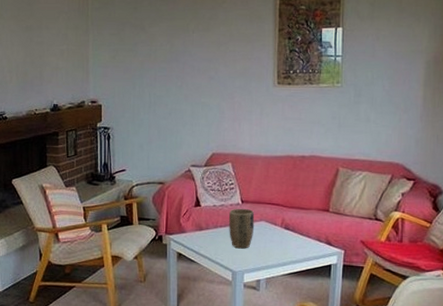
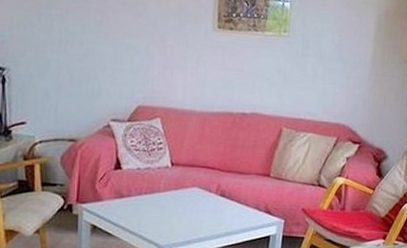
plant pot: present [229,208,255,249] -> none [155,172,186,220]

